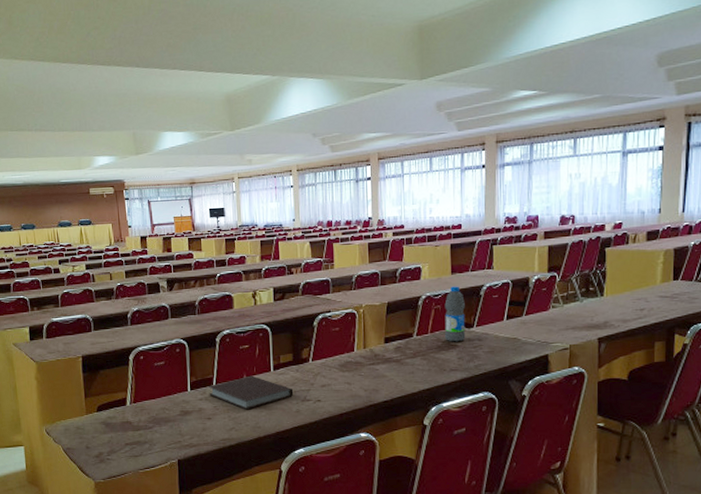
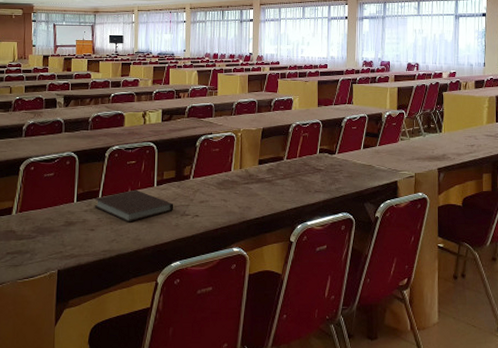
water bottle: present [444,286,466,342] -> none [310,117,329,167]

